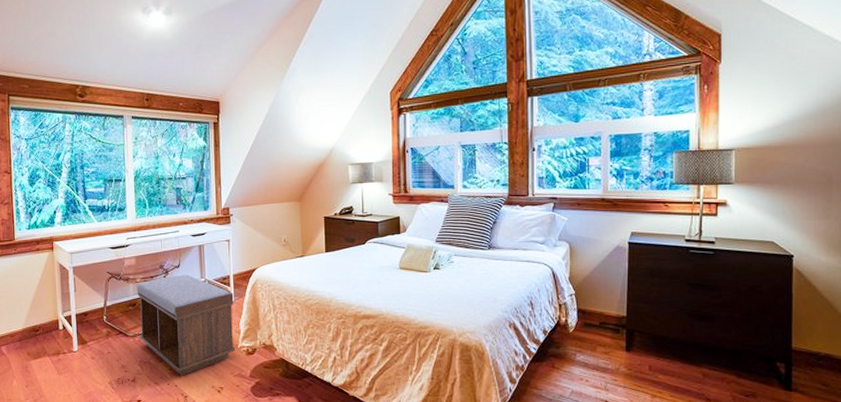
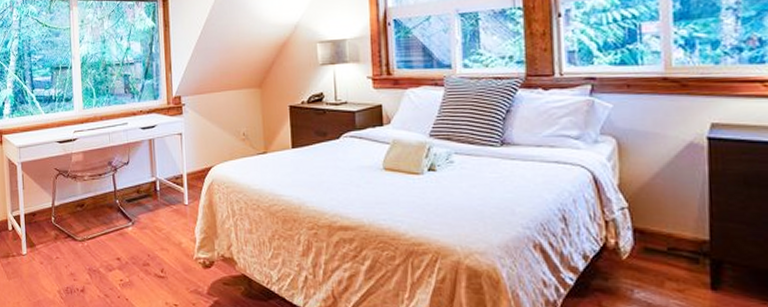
bench: present [137,274,236,376] -> none [84,172,191,288]

